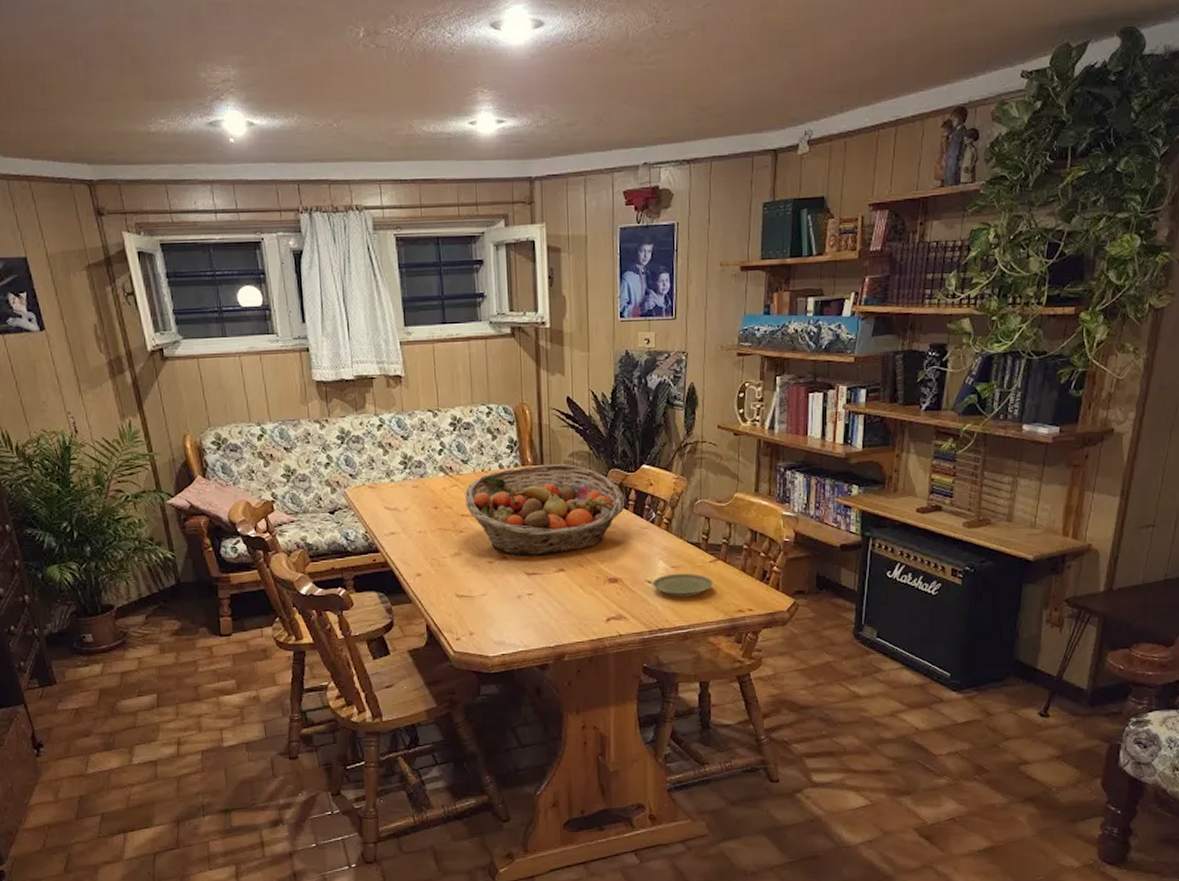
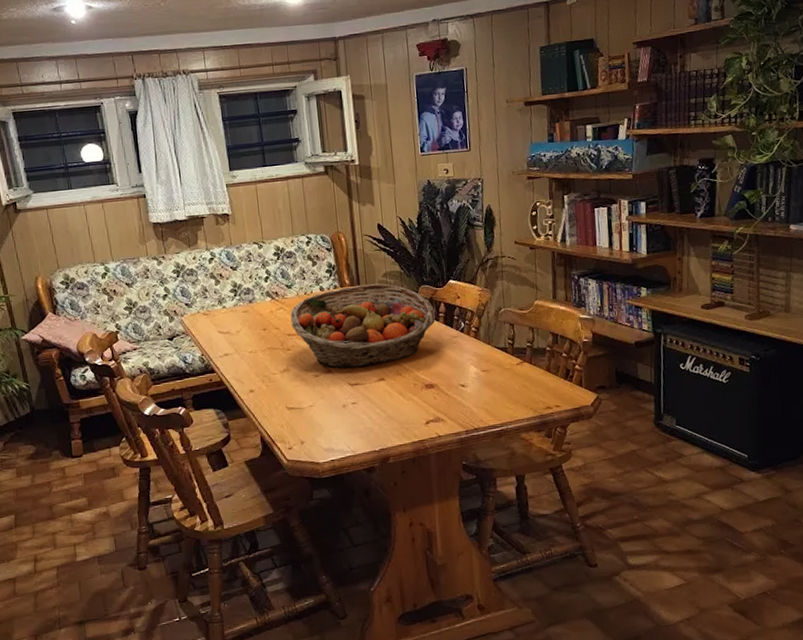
plate: present [651,573,714,597] -> none [465,375,522,398]

